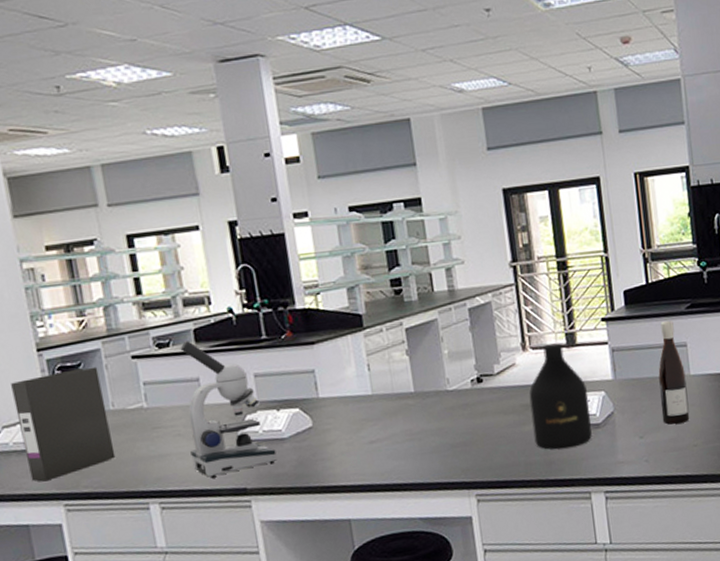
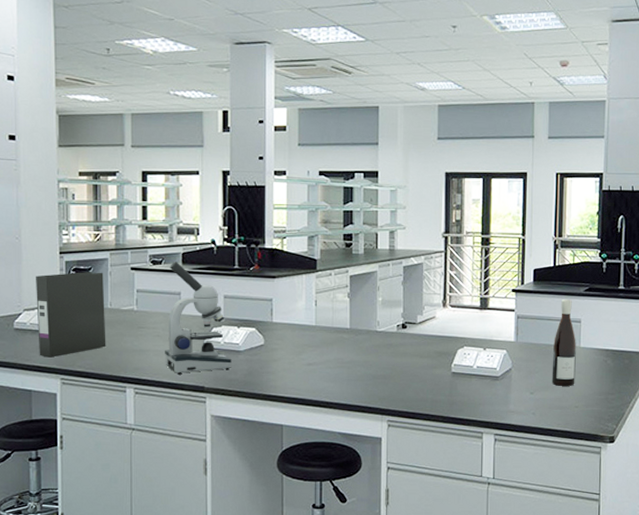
bottle: present [529,343,592,450] -> none [442,305,492,393]

